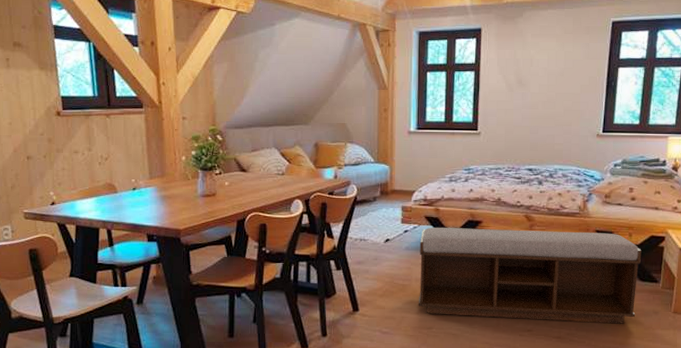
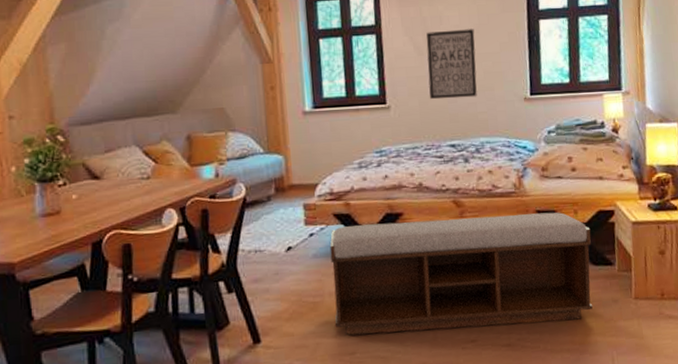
wall art: none [515,71,560,130] -> present [426,29,477,99]

